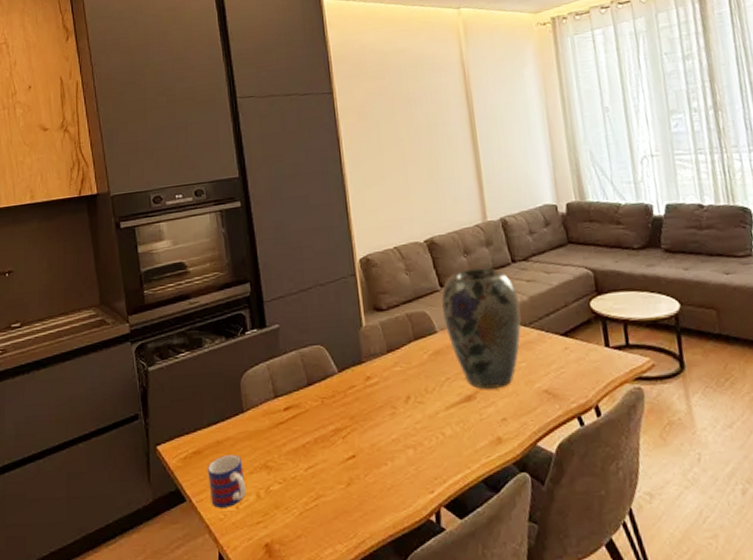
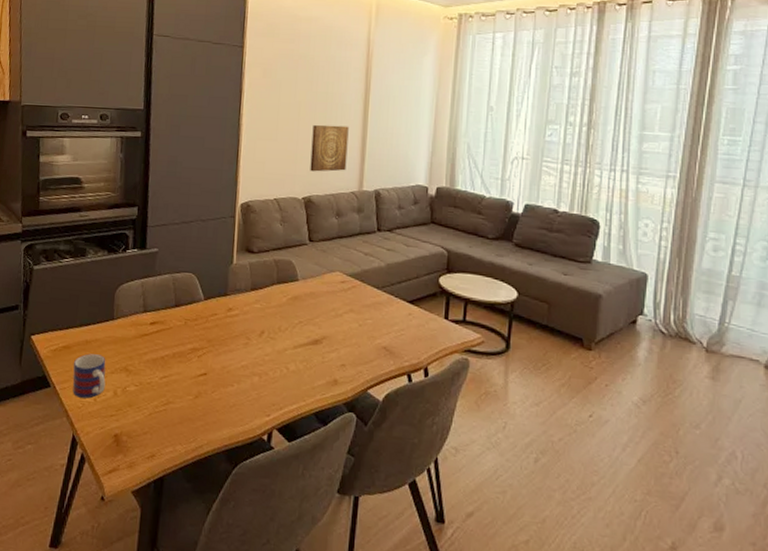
wall art: none [421,155,465,211] -> present [310,124,349,172]
vase: present [441,268,521,389] -> none [306,230,378,338]

